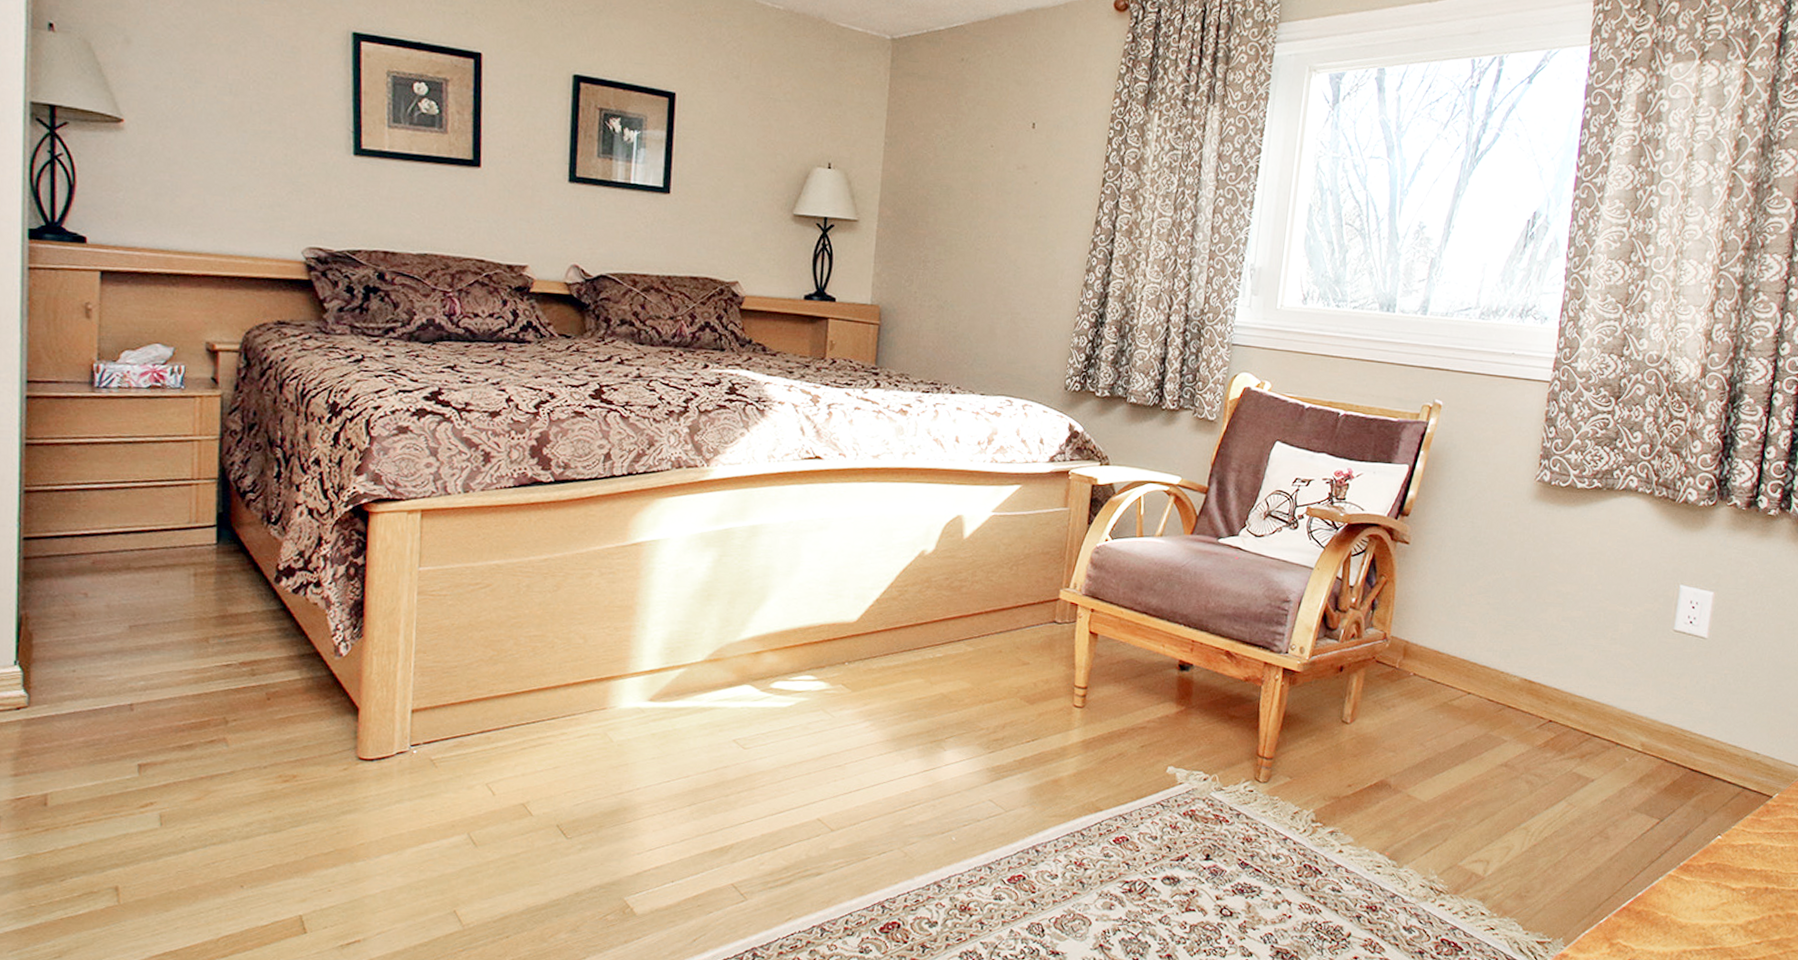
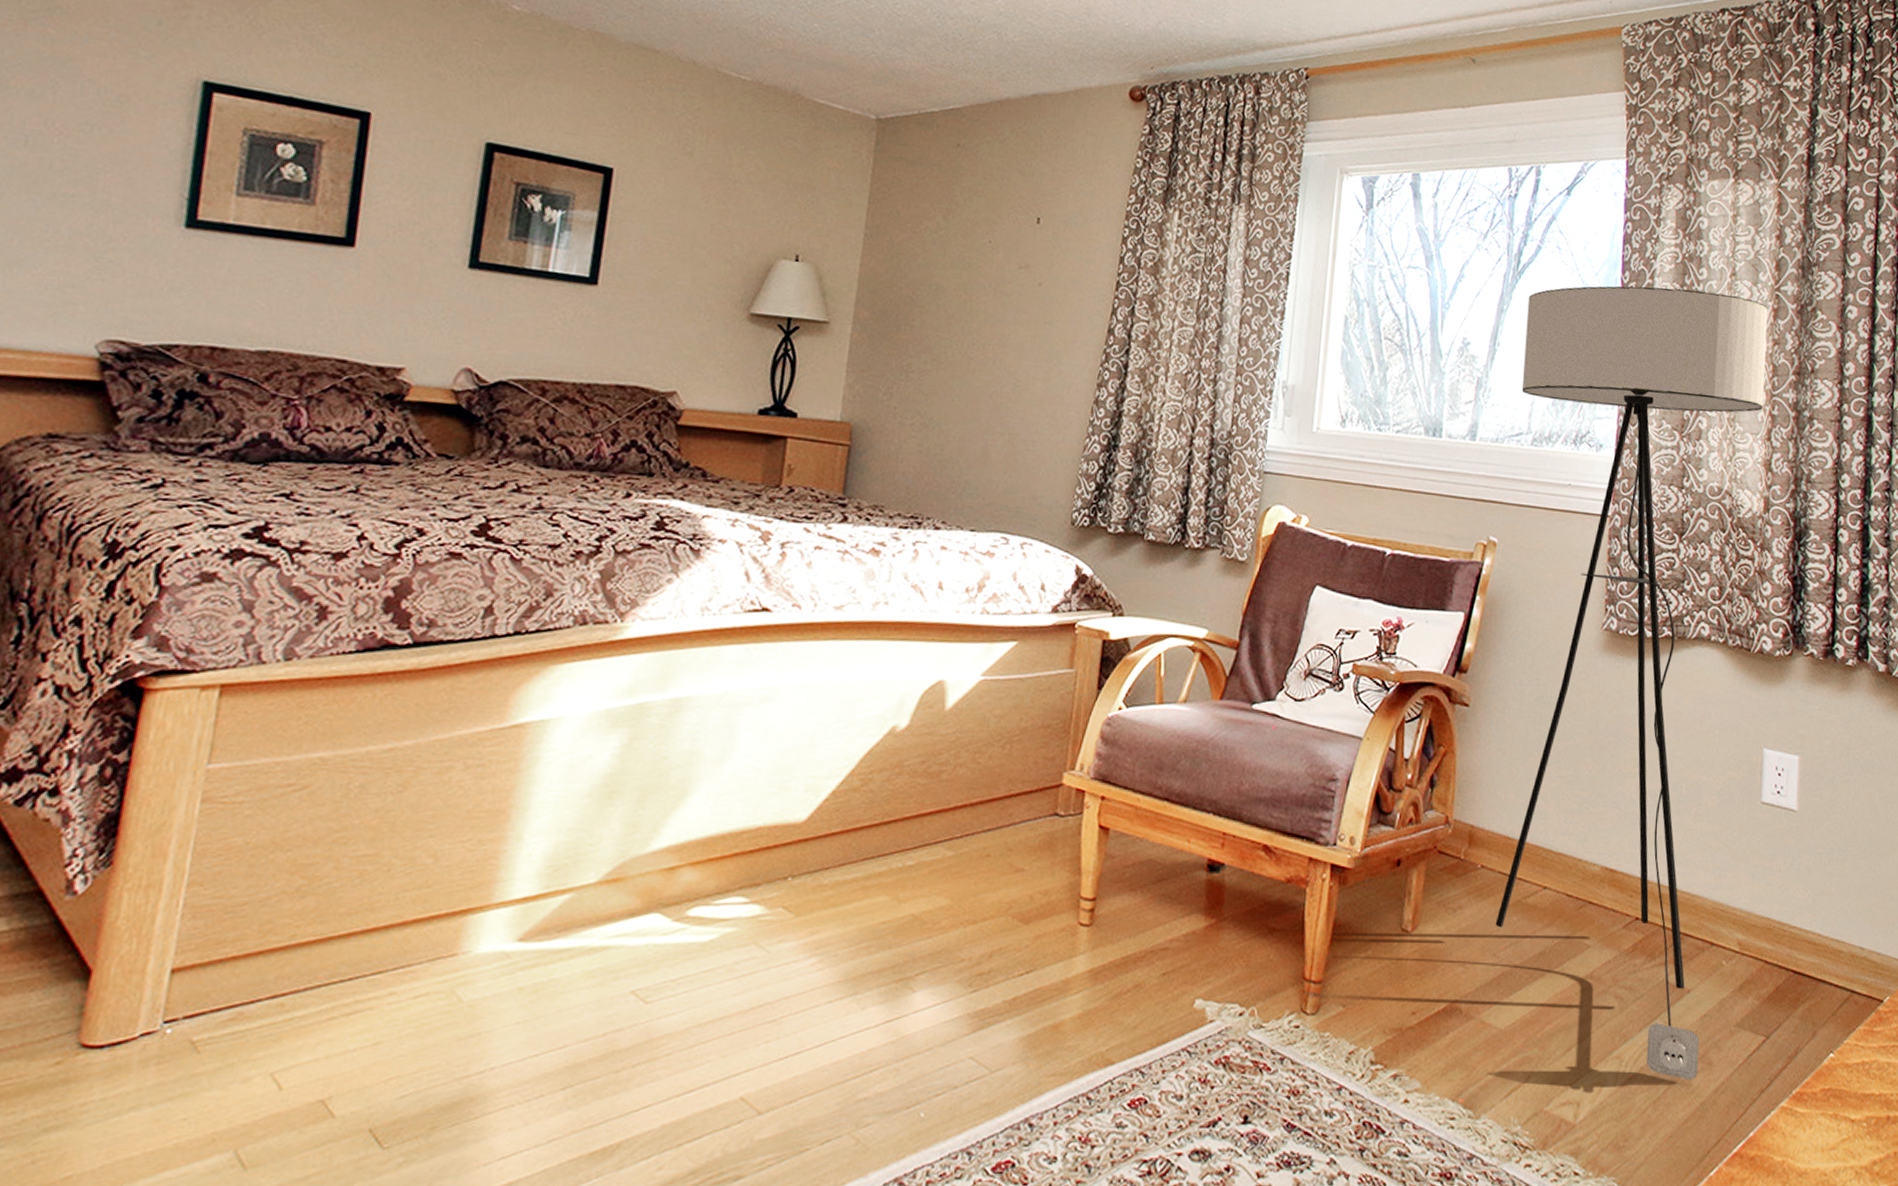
floor lamp: none [1423,169,1723,850] -> present [1495,286,1768,1081]

